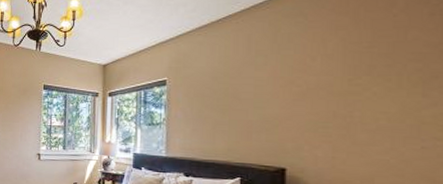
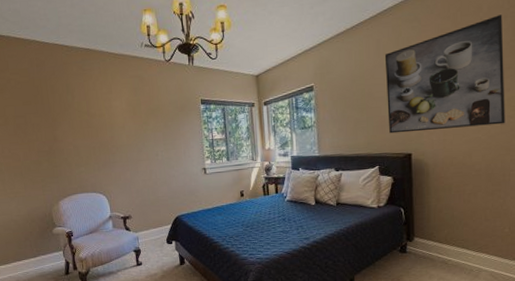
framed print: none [256,11,430,147] -> present [384,14,505,134]

